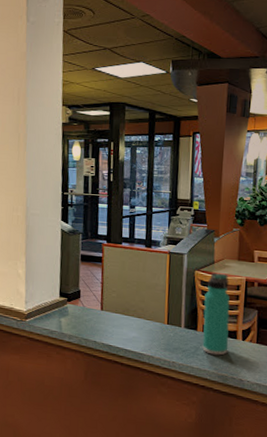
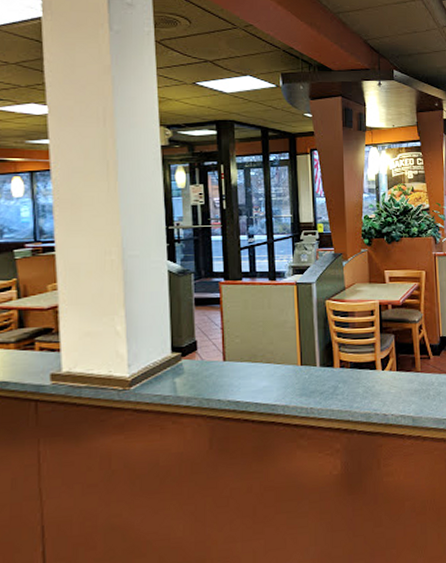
thermos bottle: present [202,272,230,356] -> none [338,299,369,392]

